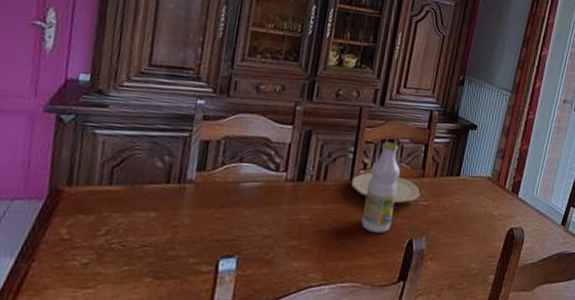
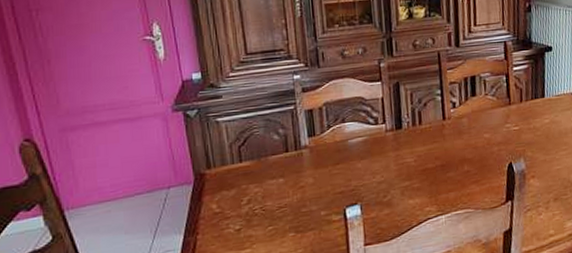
plate: present [352,173,420,204] -> none [445,109,510,134]
bottle: present [361,141,400,233] -> none [460,78,489,163]

